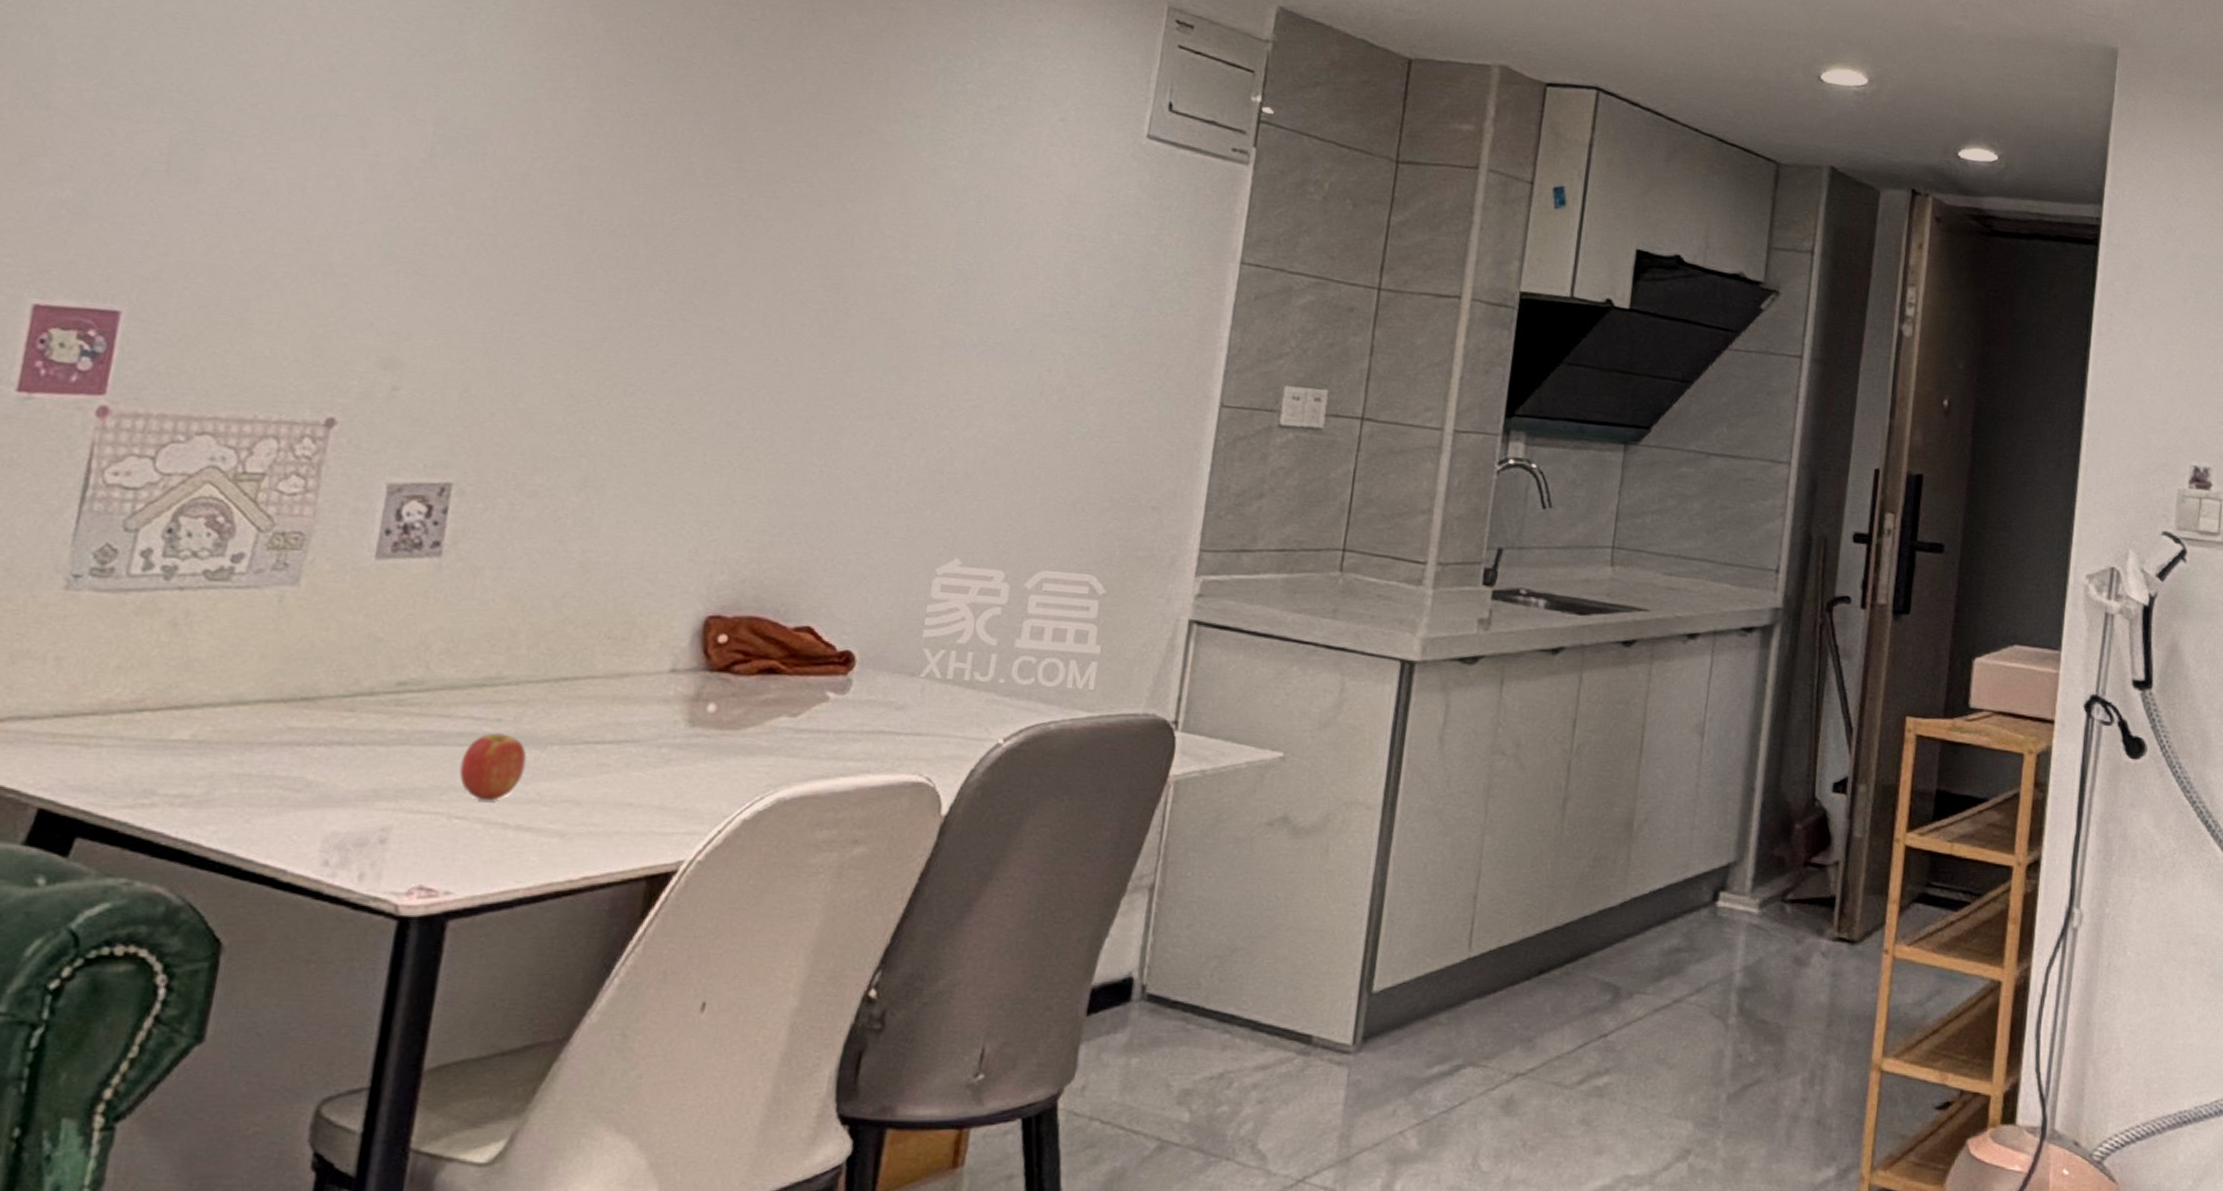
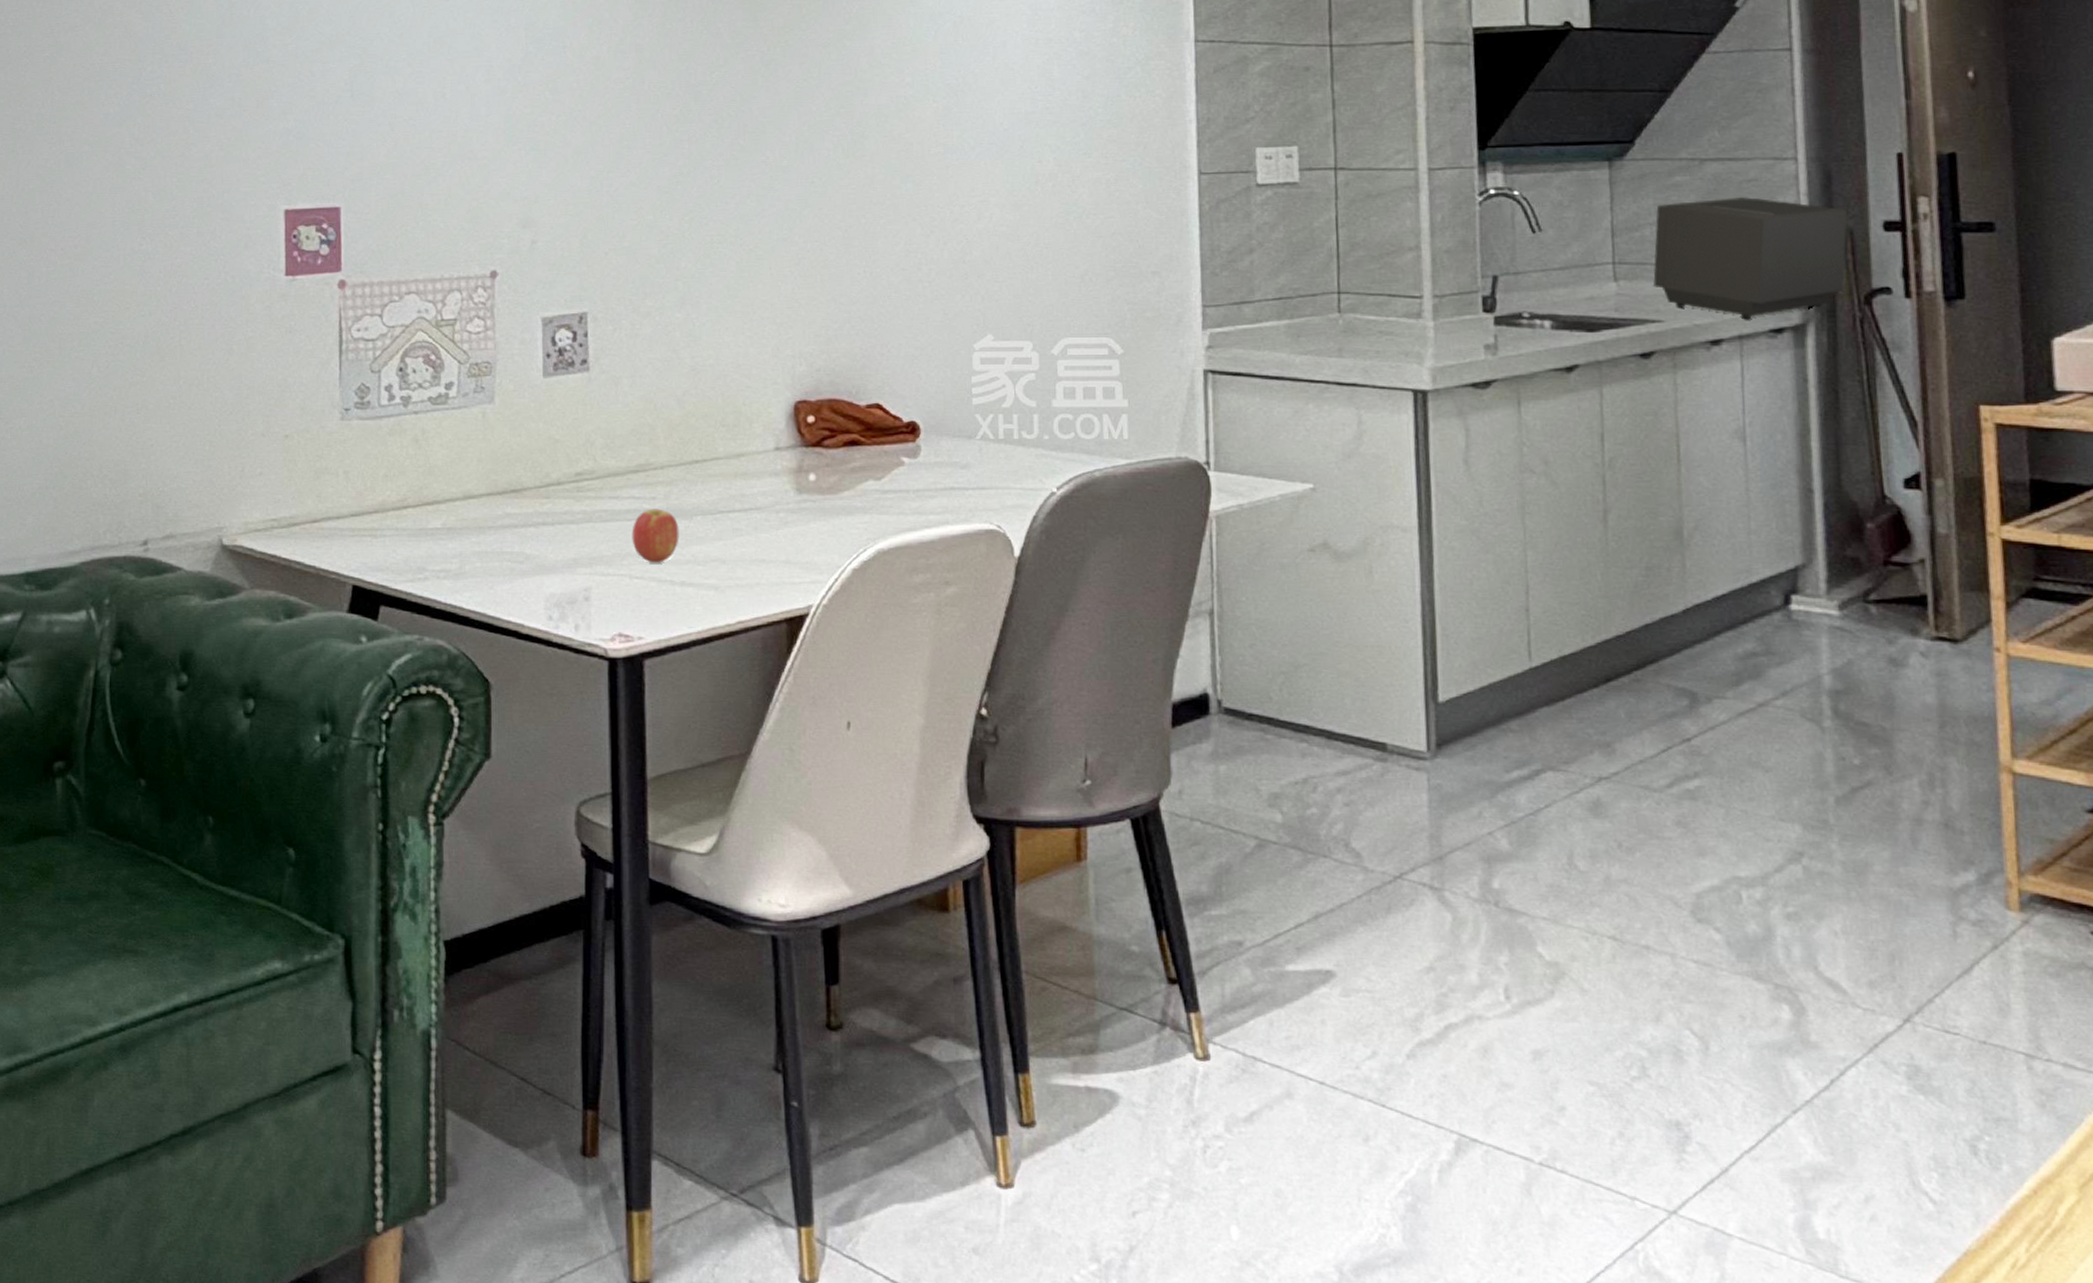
microwave oven: none [1646,493,1826,615] -> present [1653,197,1848,319]

